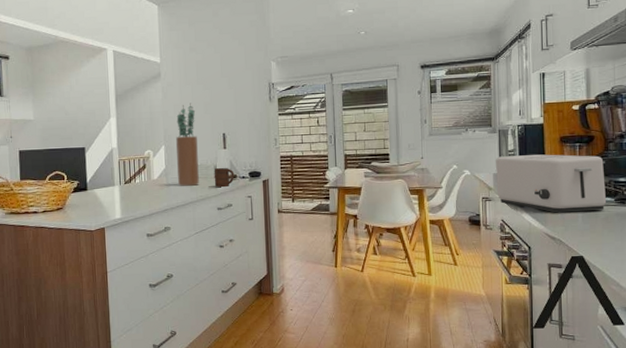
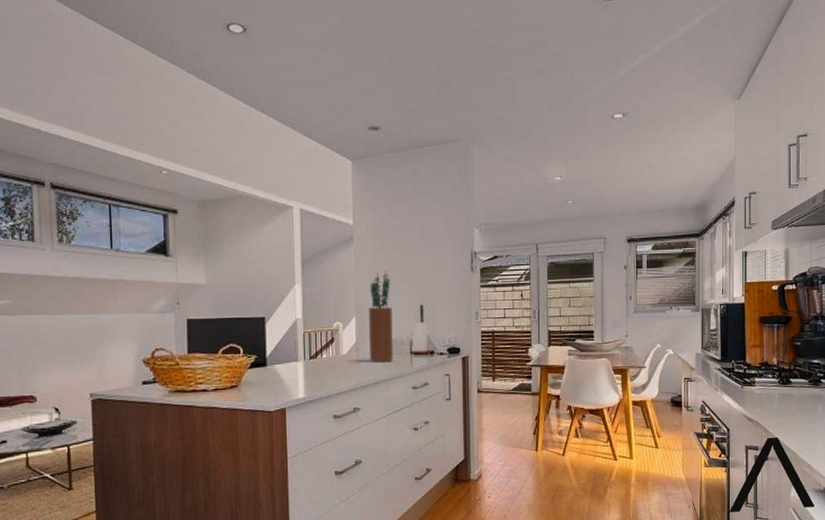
cup: present [214,167,235,188] -> none [409,342,432,365]
toaster: present [495,154,607,213] -> none [697,334,801,395]

